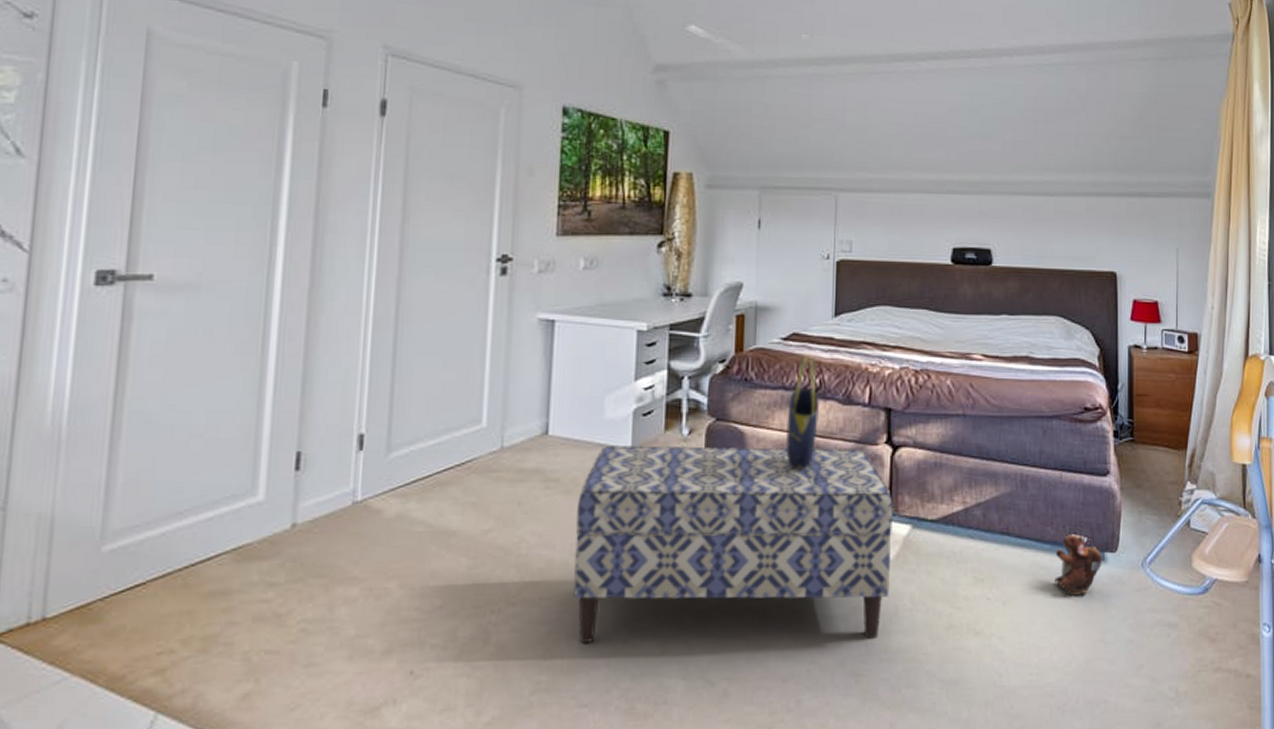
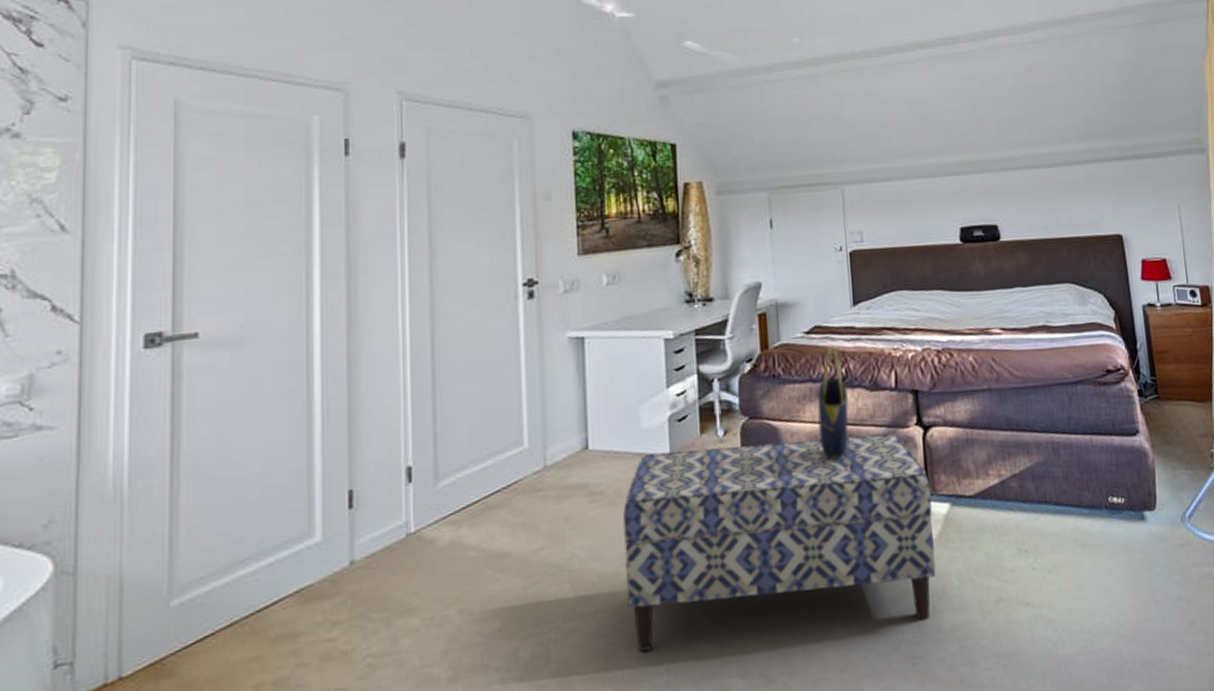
plush toy: present [1055,534,1102,596] -> none [1095,496,1142,558]

